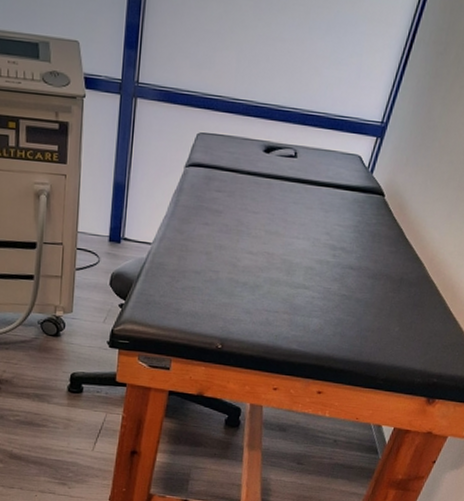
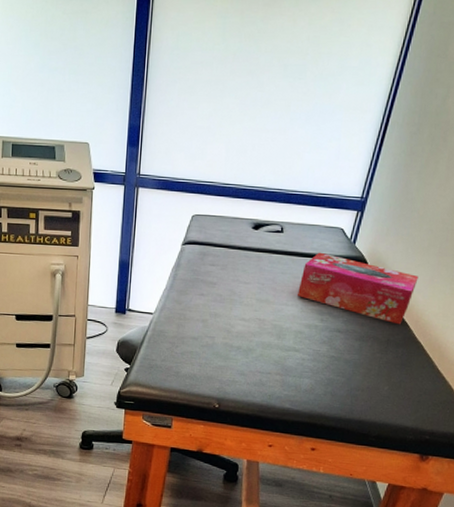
tissue box: none [310,181,436,263] -> present [298,252,419,325]

